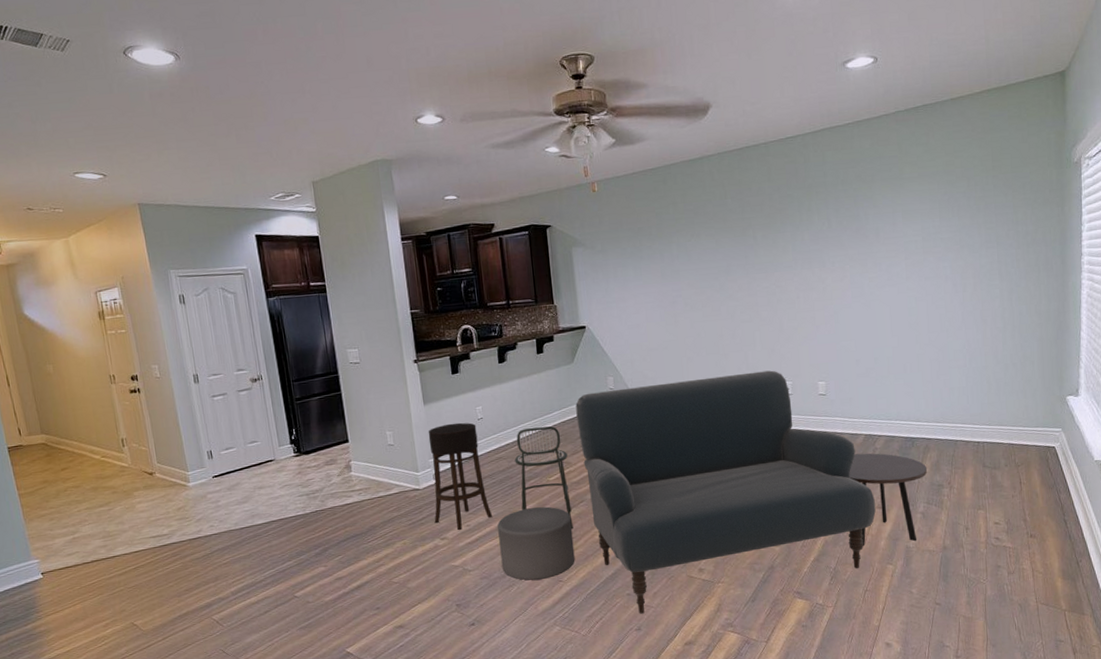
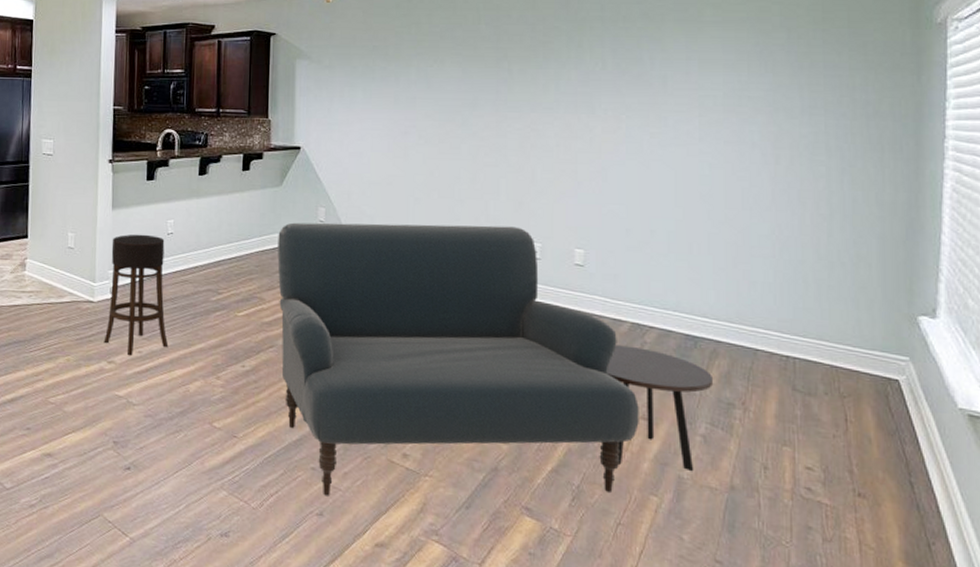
pouf: present [497,506,575,581] -> none [170,344,257,431]
bar stool: present [514,426,573,530] -> none [201,252,262,378]

